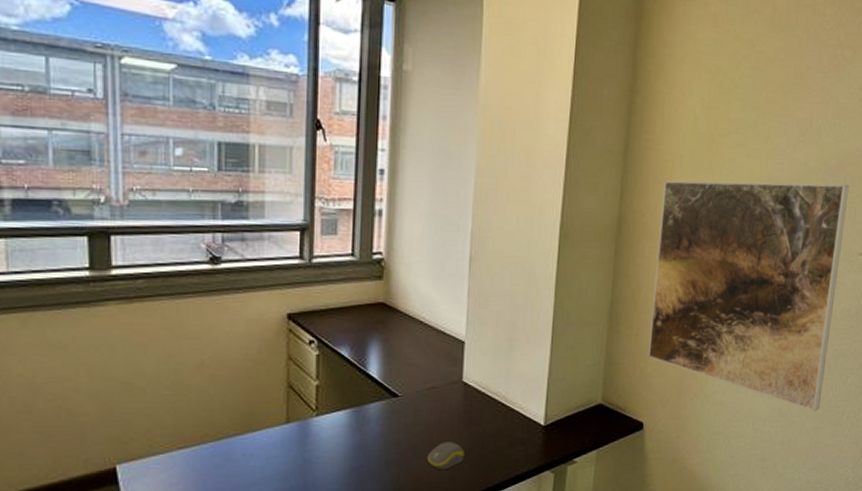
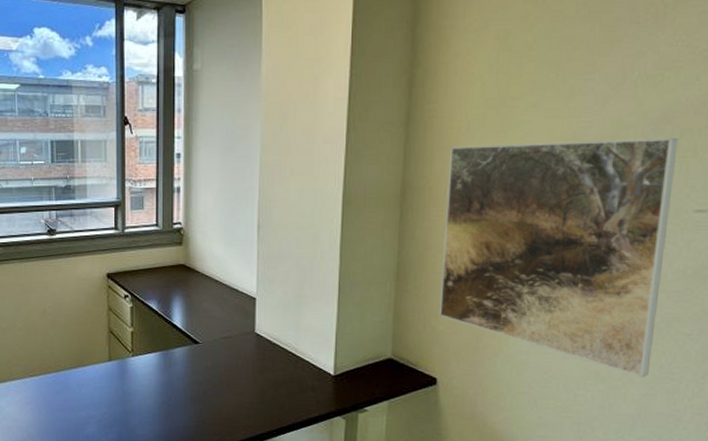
computer mouse: present [428,442,464,470] -> none [227,384,259,409]

